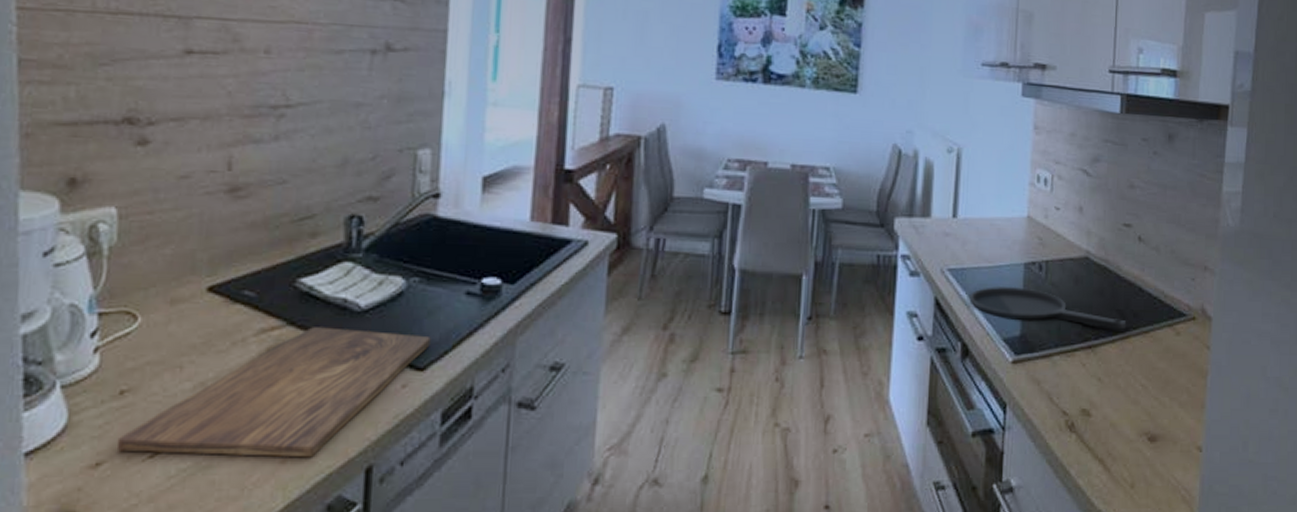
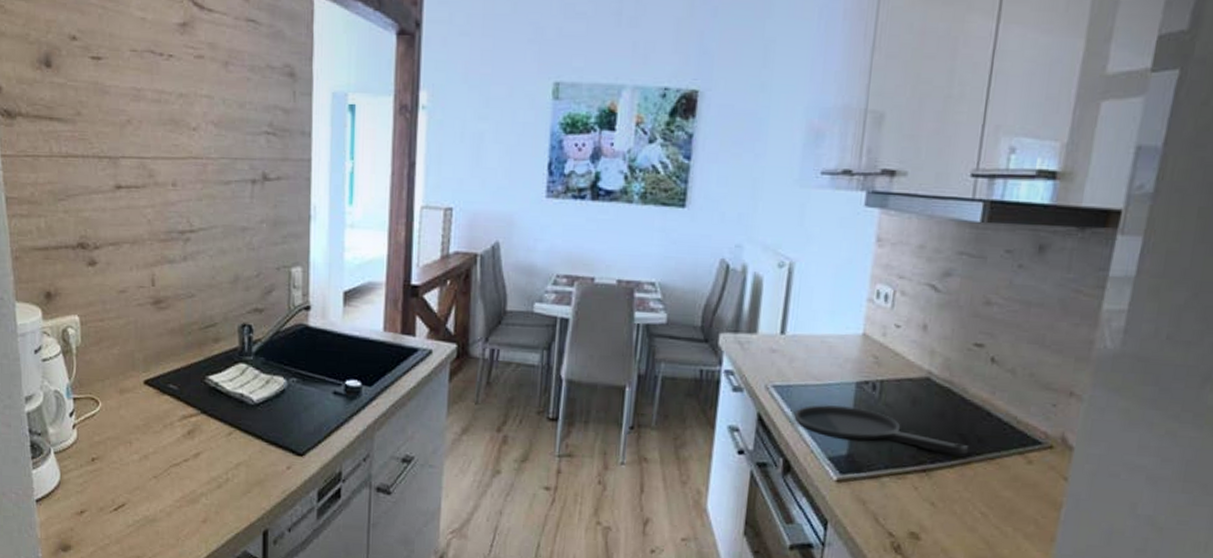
cutting board: present [116,327,431,458] -> none [93,416,307,520]

